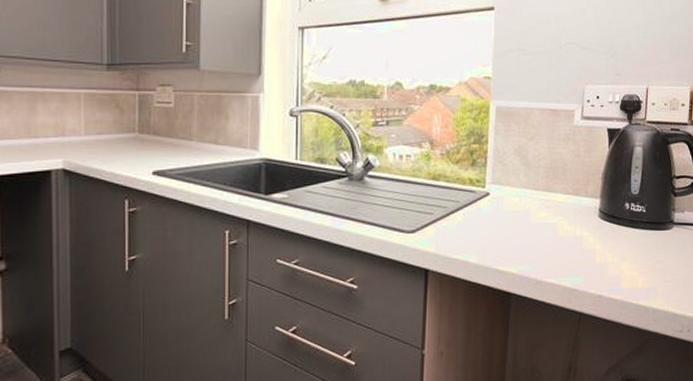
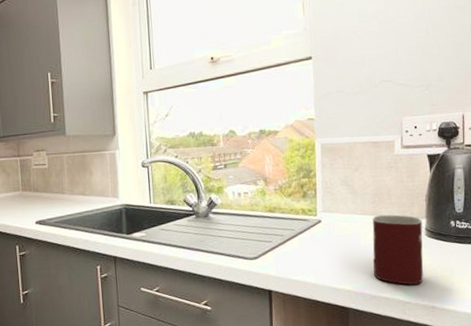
mug: none [540,191,596,271] -> present [372,214,424,285]

